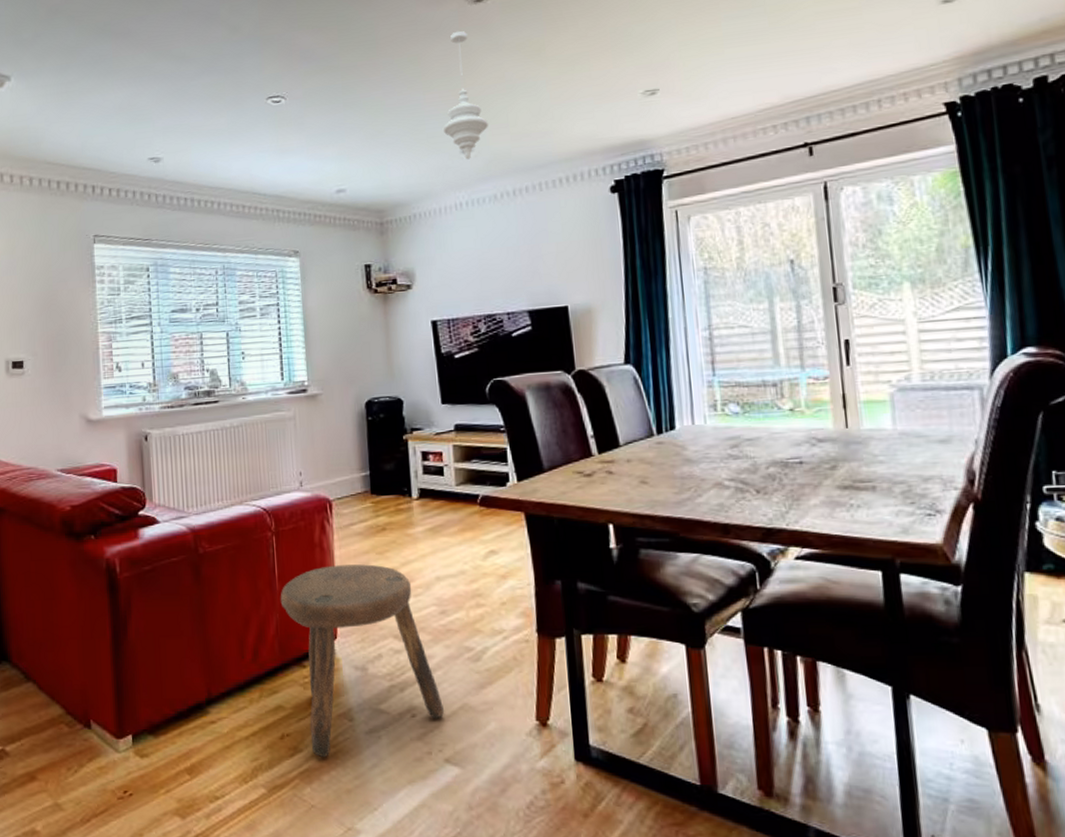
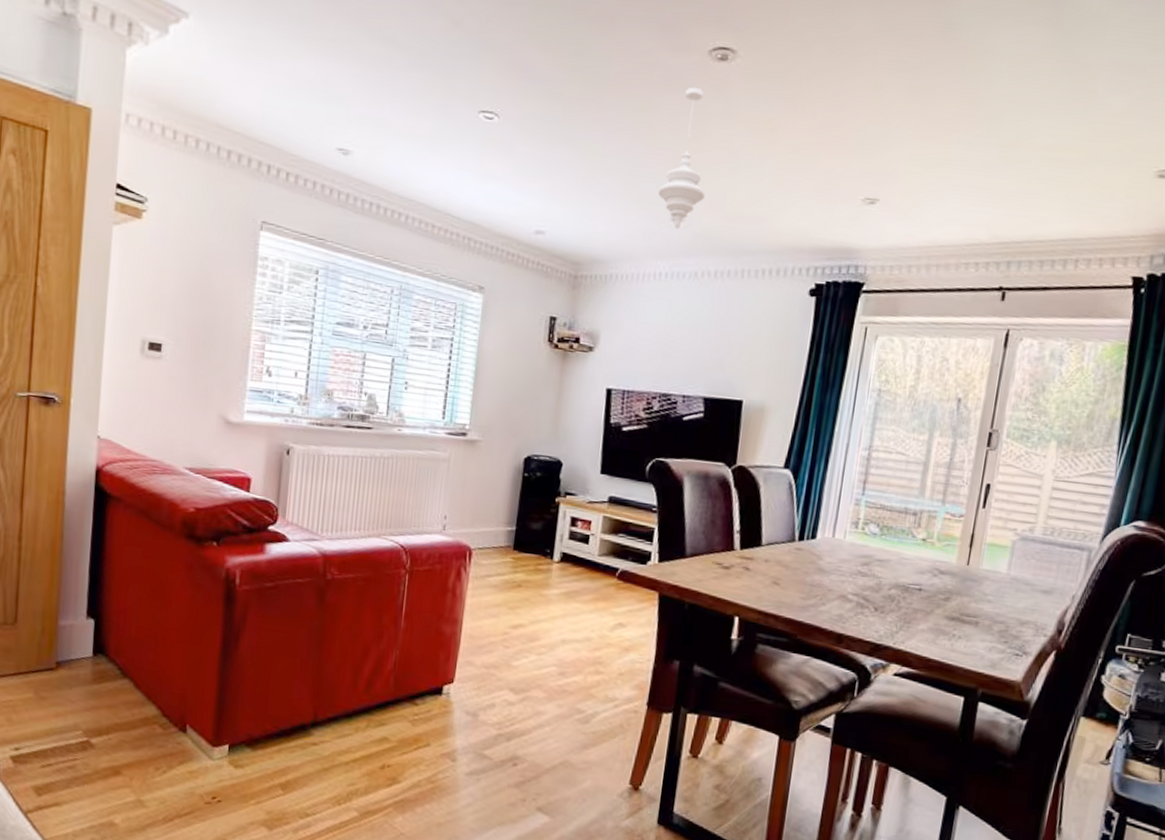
stool: present [280,564,445,758] -> none [403,612,546,792]

